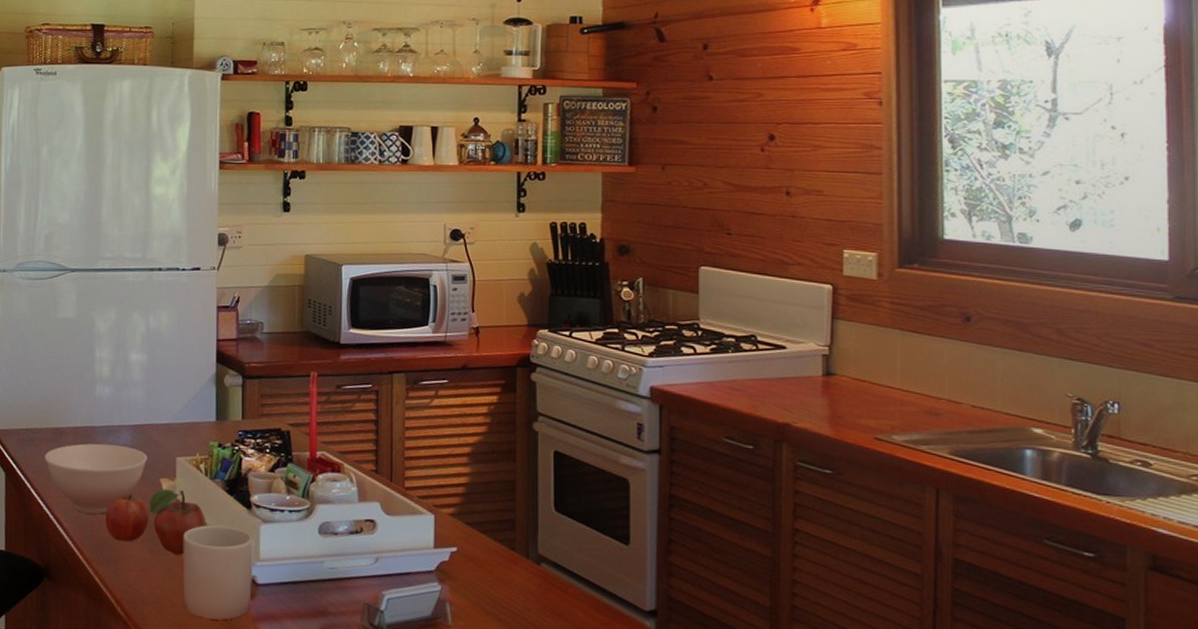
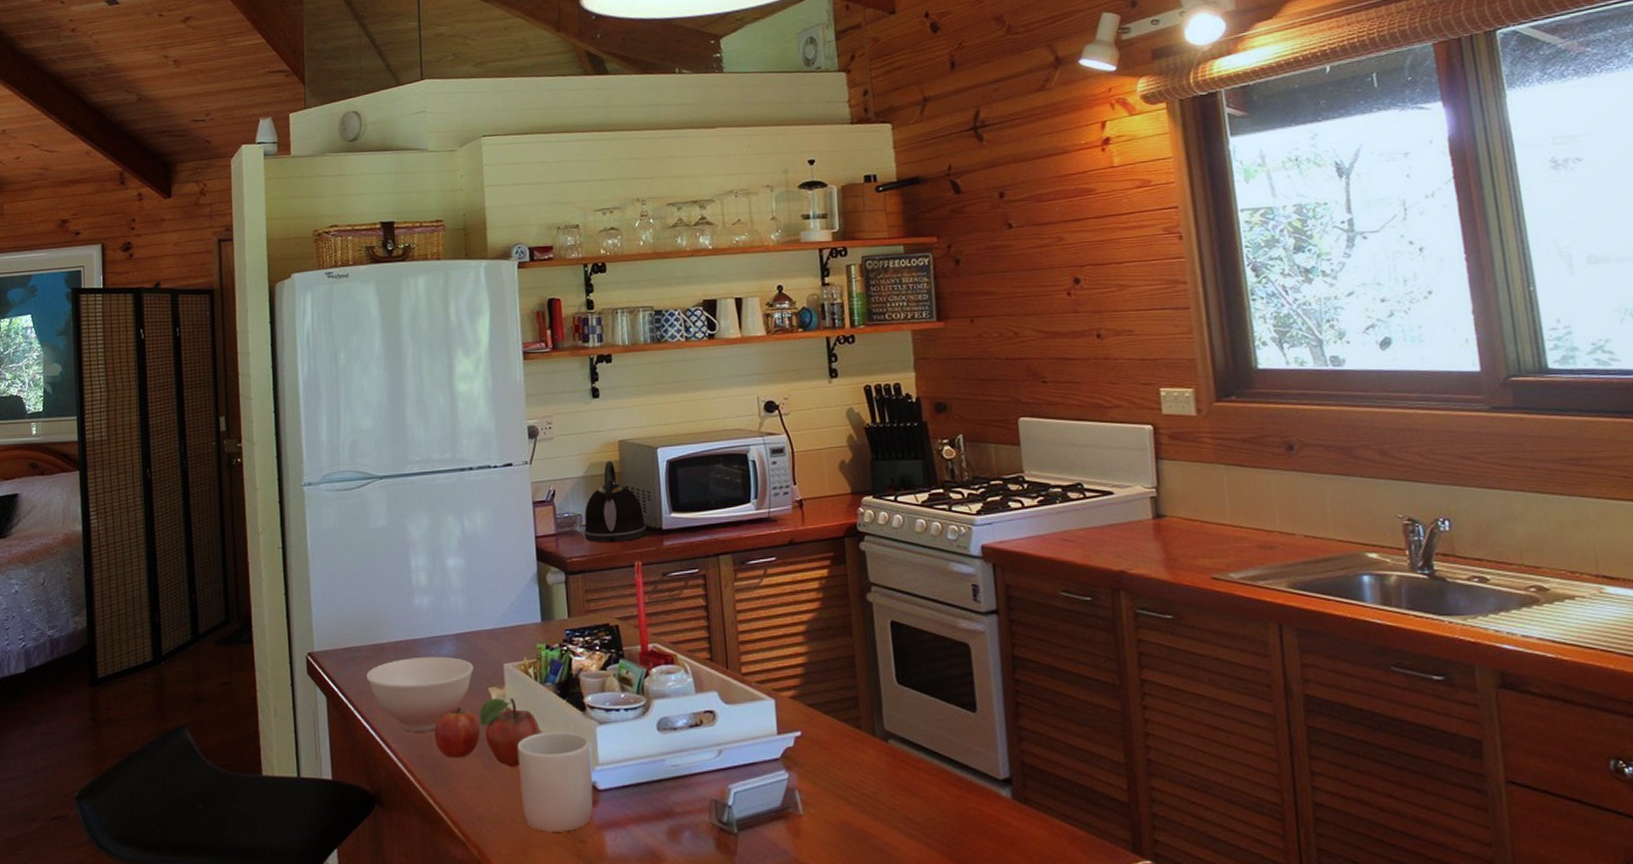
kettle: none [263,273,325,353] -> present [583,460,647,543]

